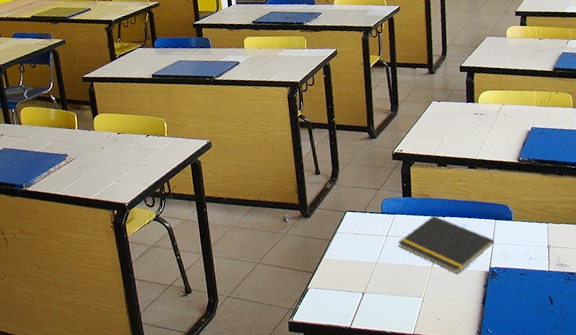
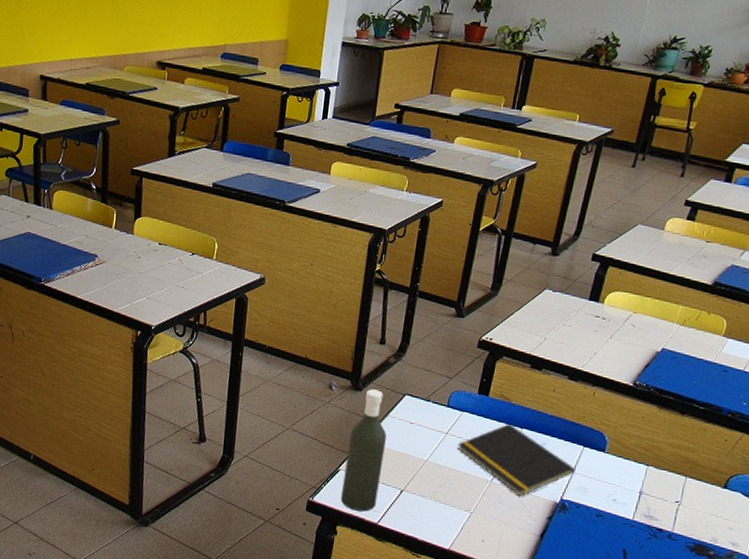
bottle: none [309,213,346,321] -> present [340,389,387,512]

